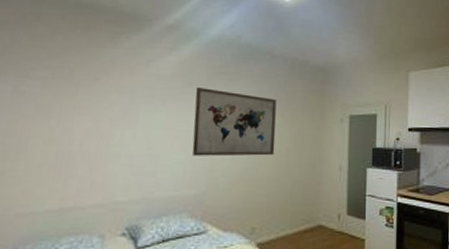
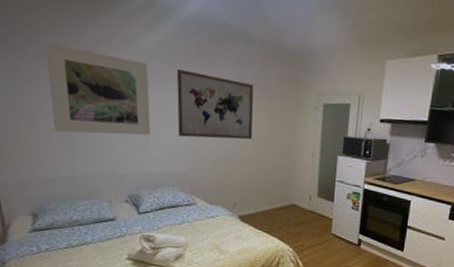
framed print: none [49,66,166,158] -> present [46,42,151,135]

